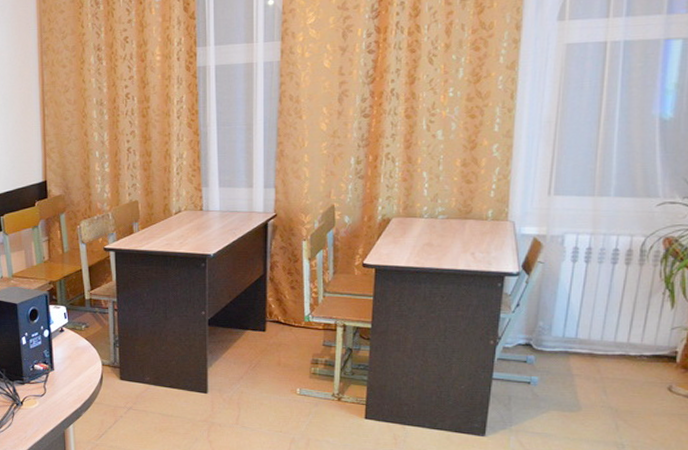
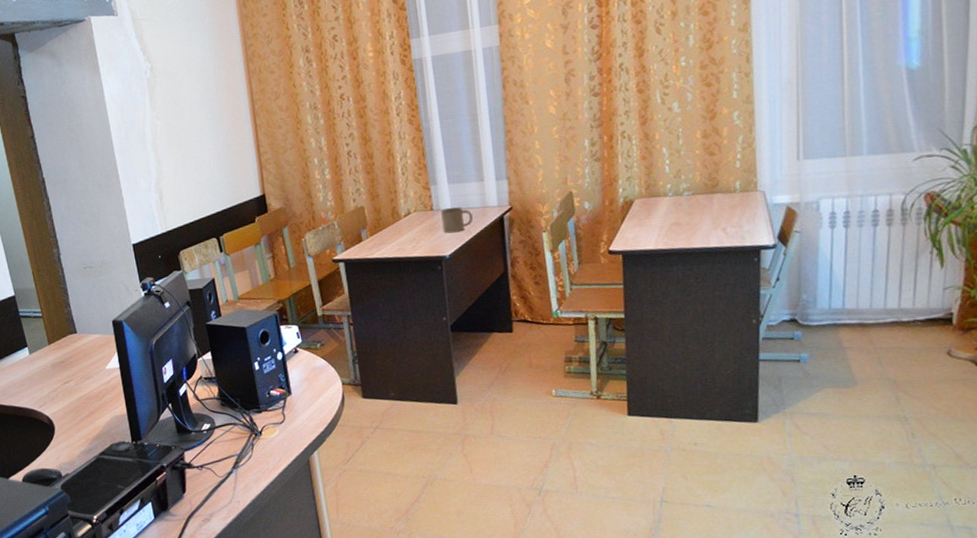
mug: none [210,210,239,234] -> present [441,207,473,233]

